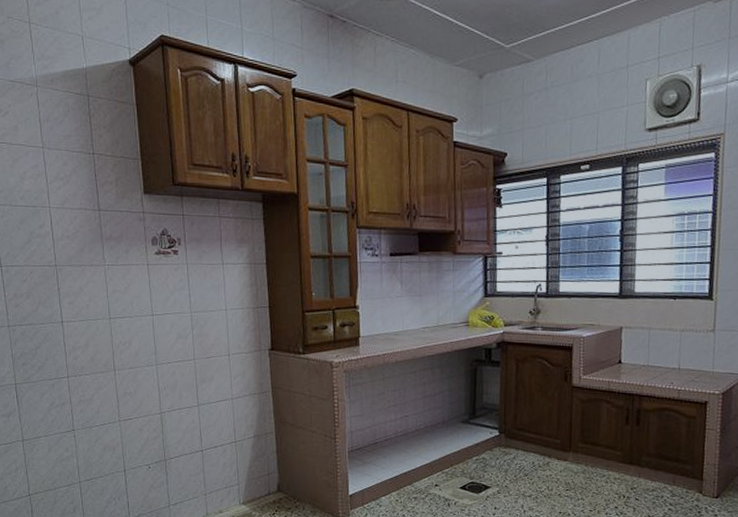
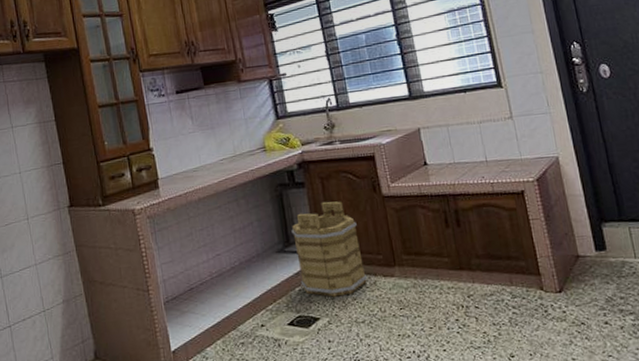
bucket: none [479,382,542,471] -> present [291,201,368,297]

